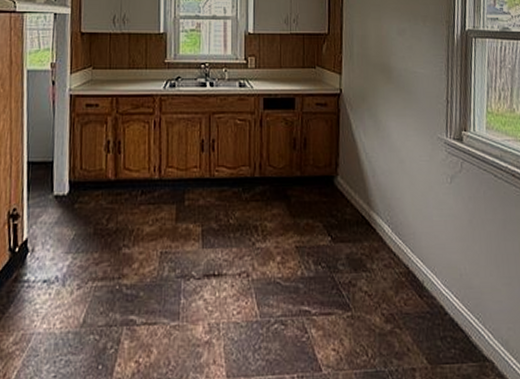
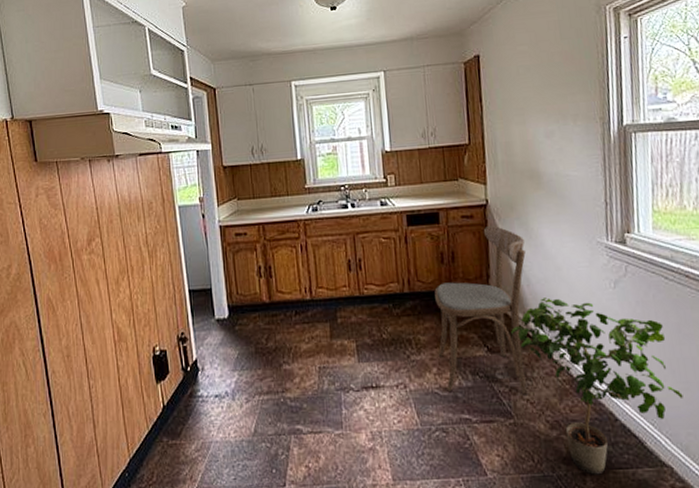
dining chair: none [283,114,374,287] -> present [434,225,529,395]
potted plant: none [355,189,506,370] -> present [511,298,683,475]

